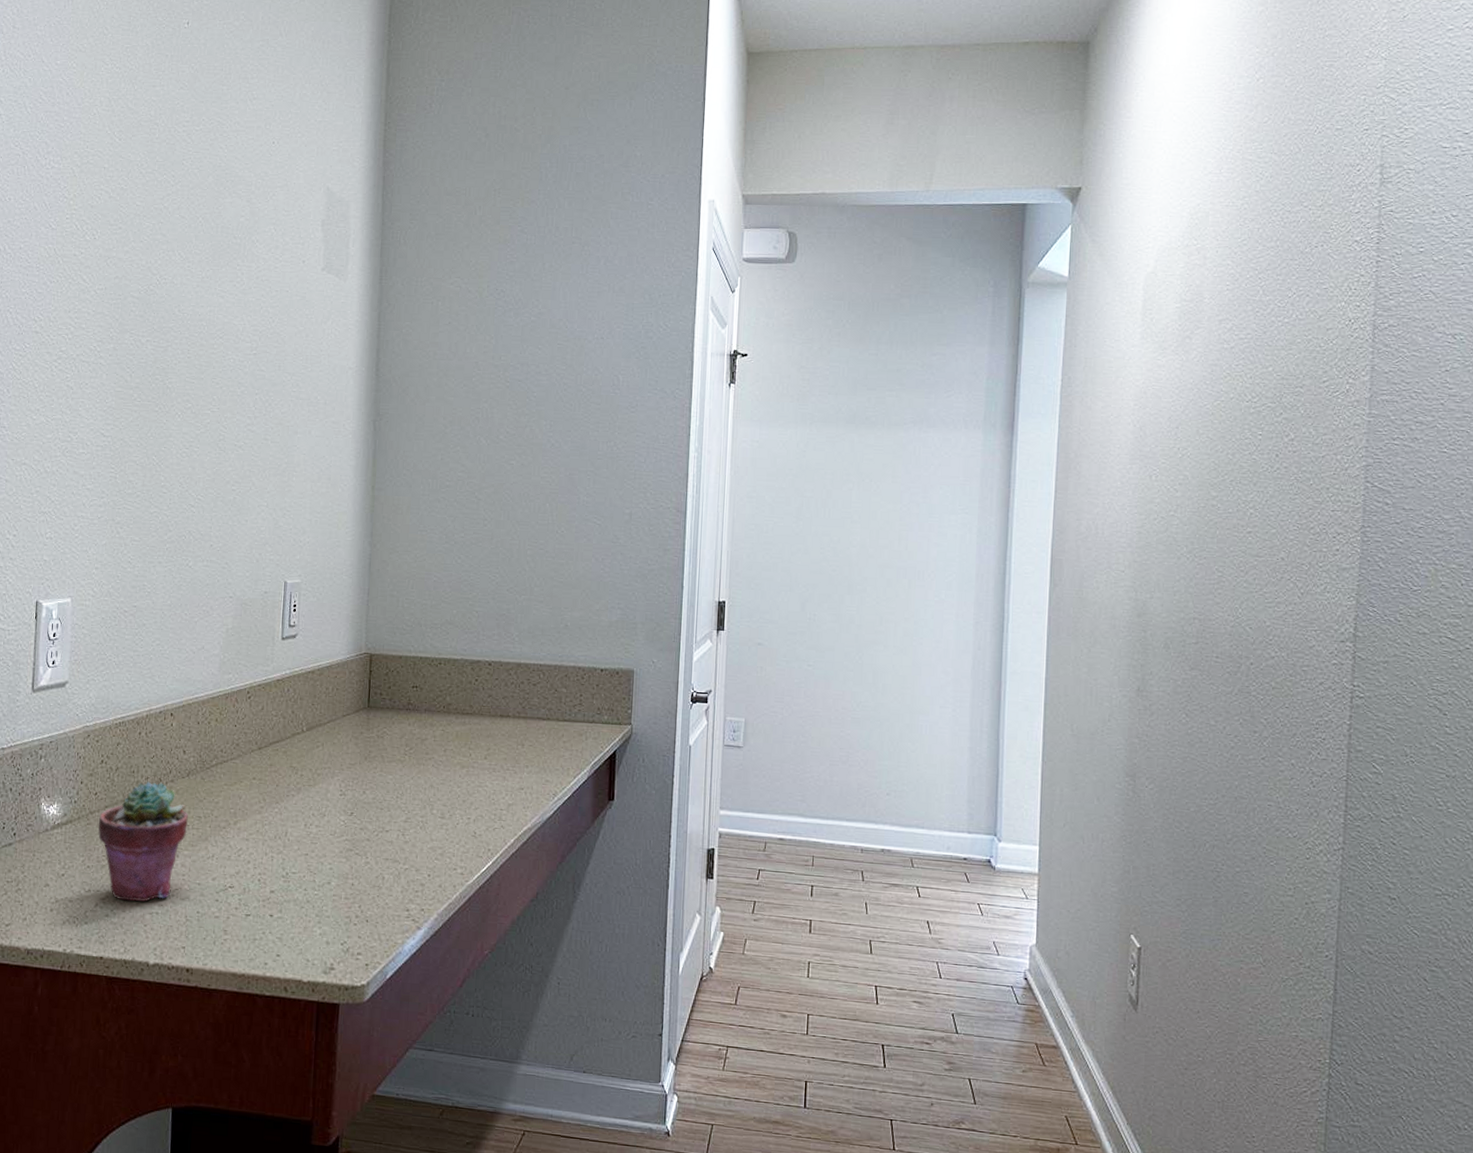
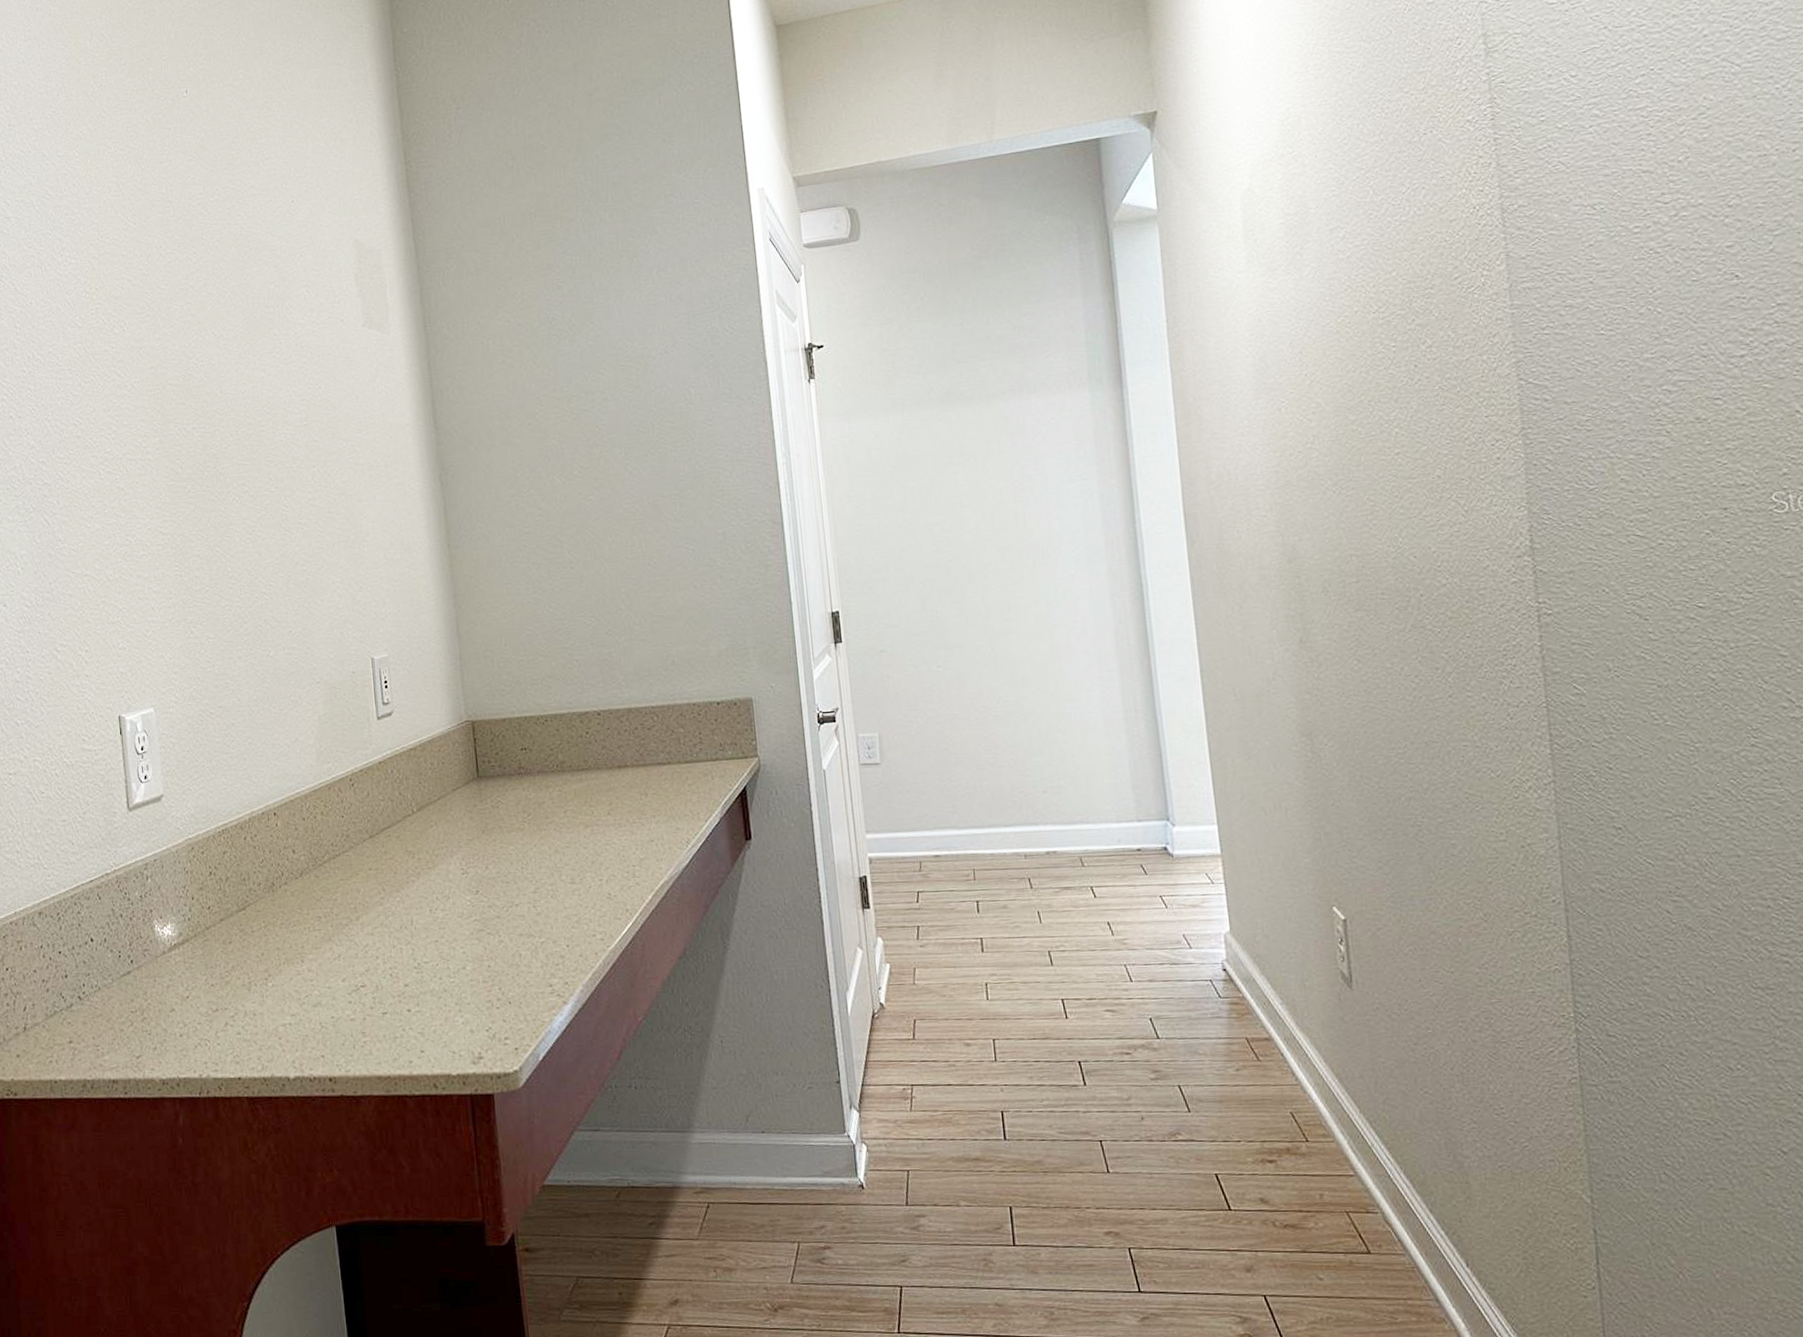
potted succulent: present [97,781,188,902] -> none [216,887,309,1016]

